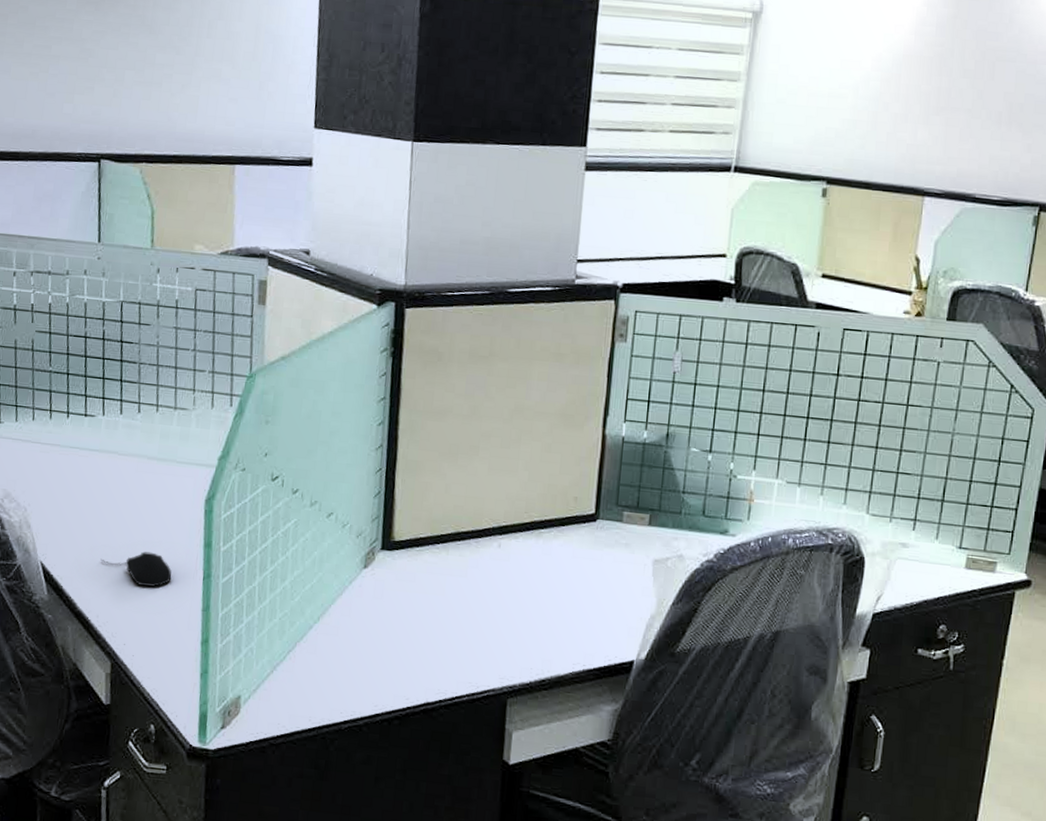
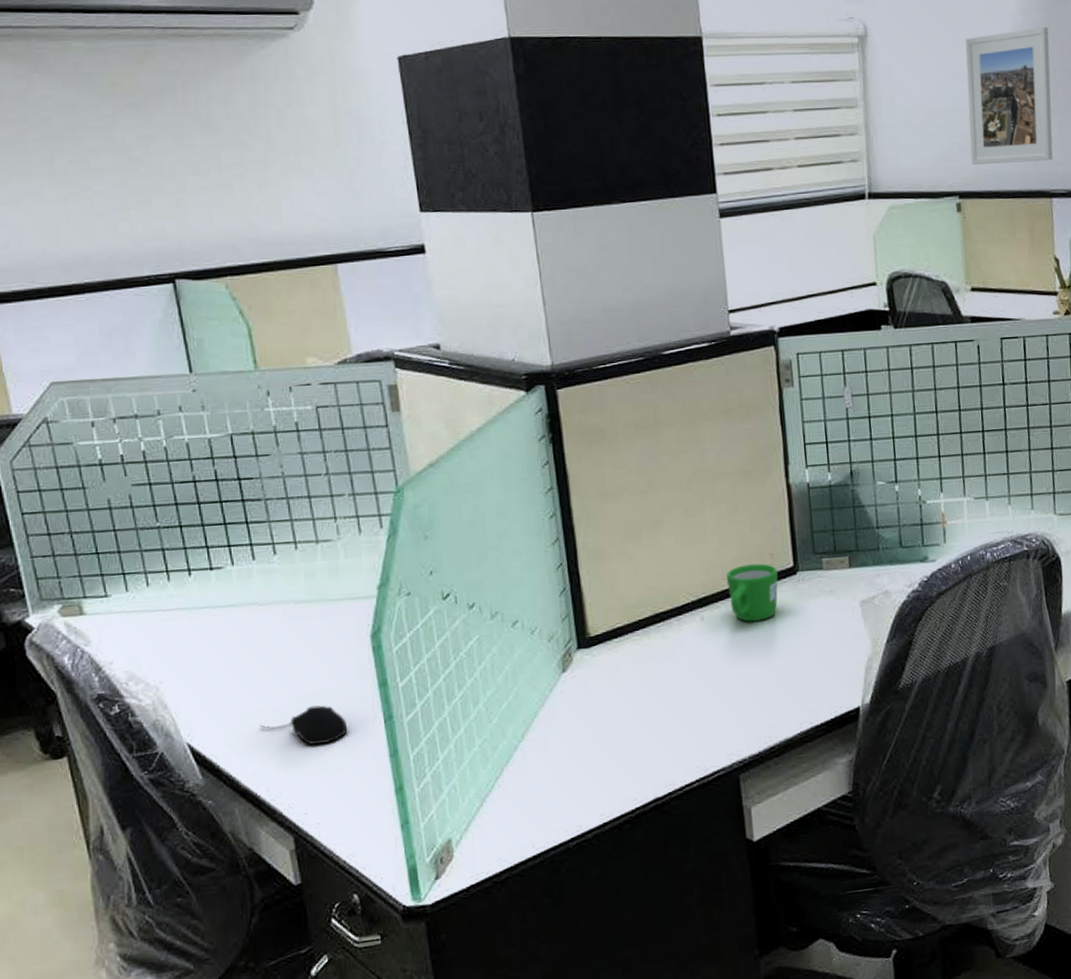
mug: none [528,502,579,559] -> present [726,563,778,622]
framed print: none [845,22,953,159] -> present [965,27,1053,165]

